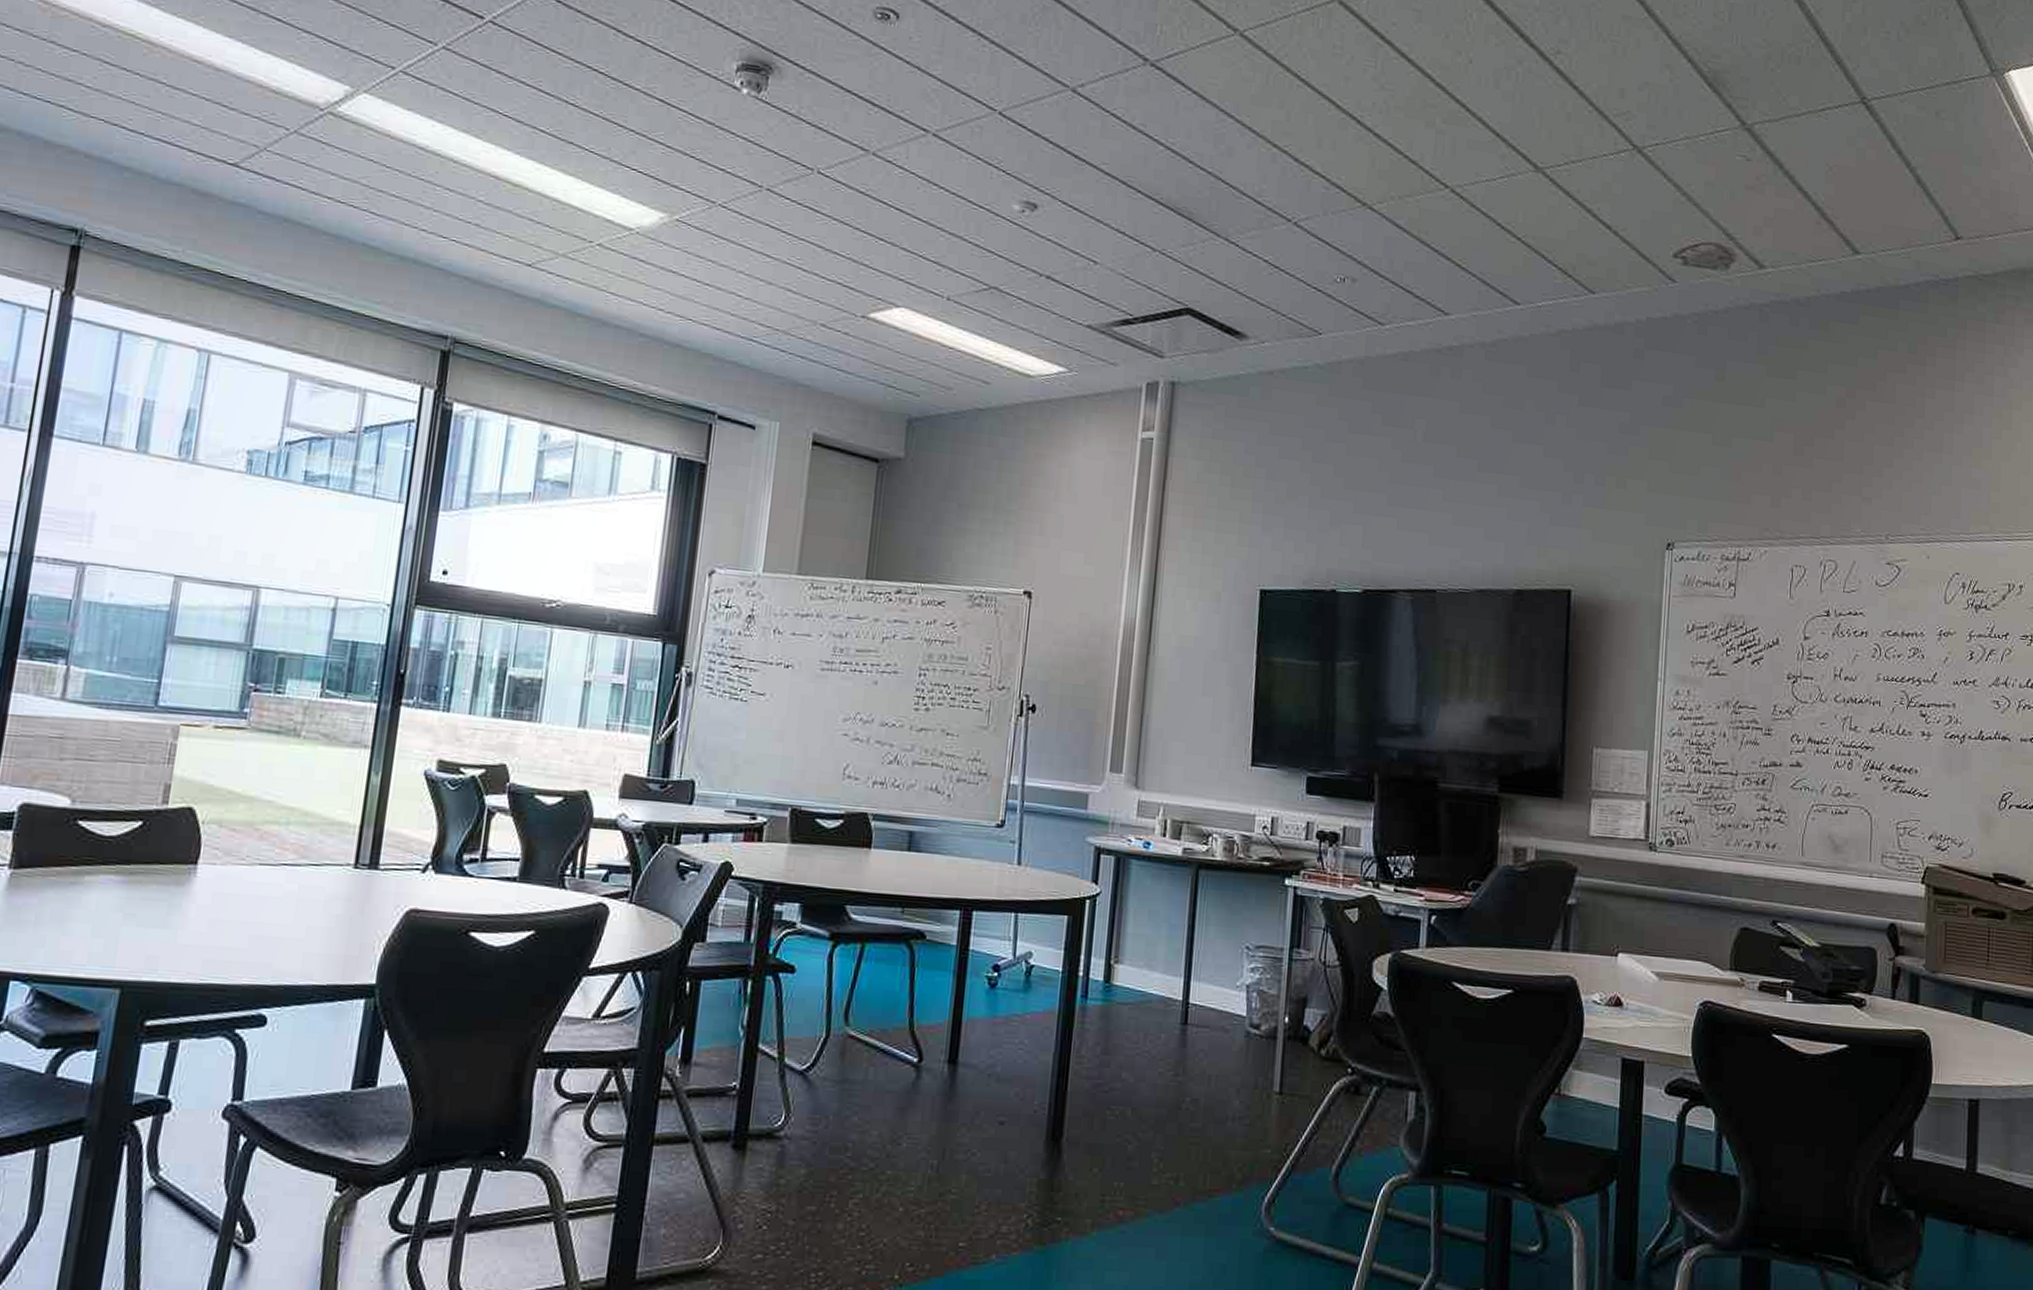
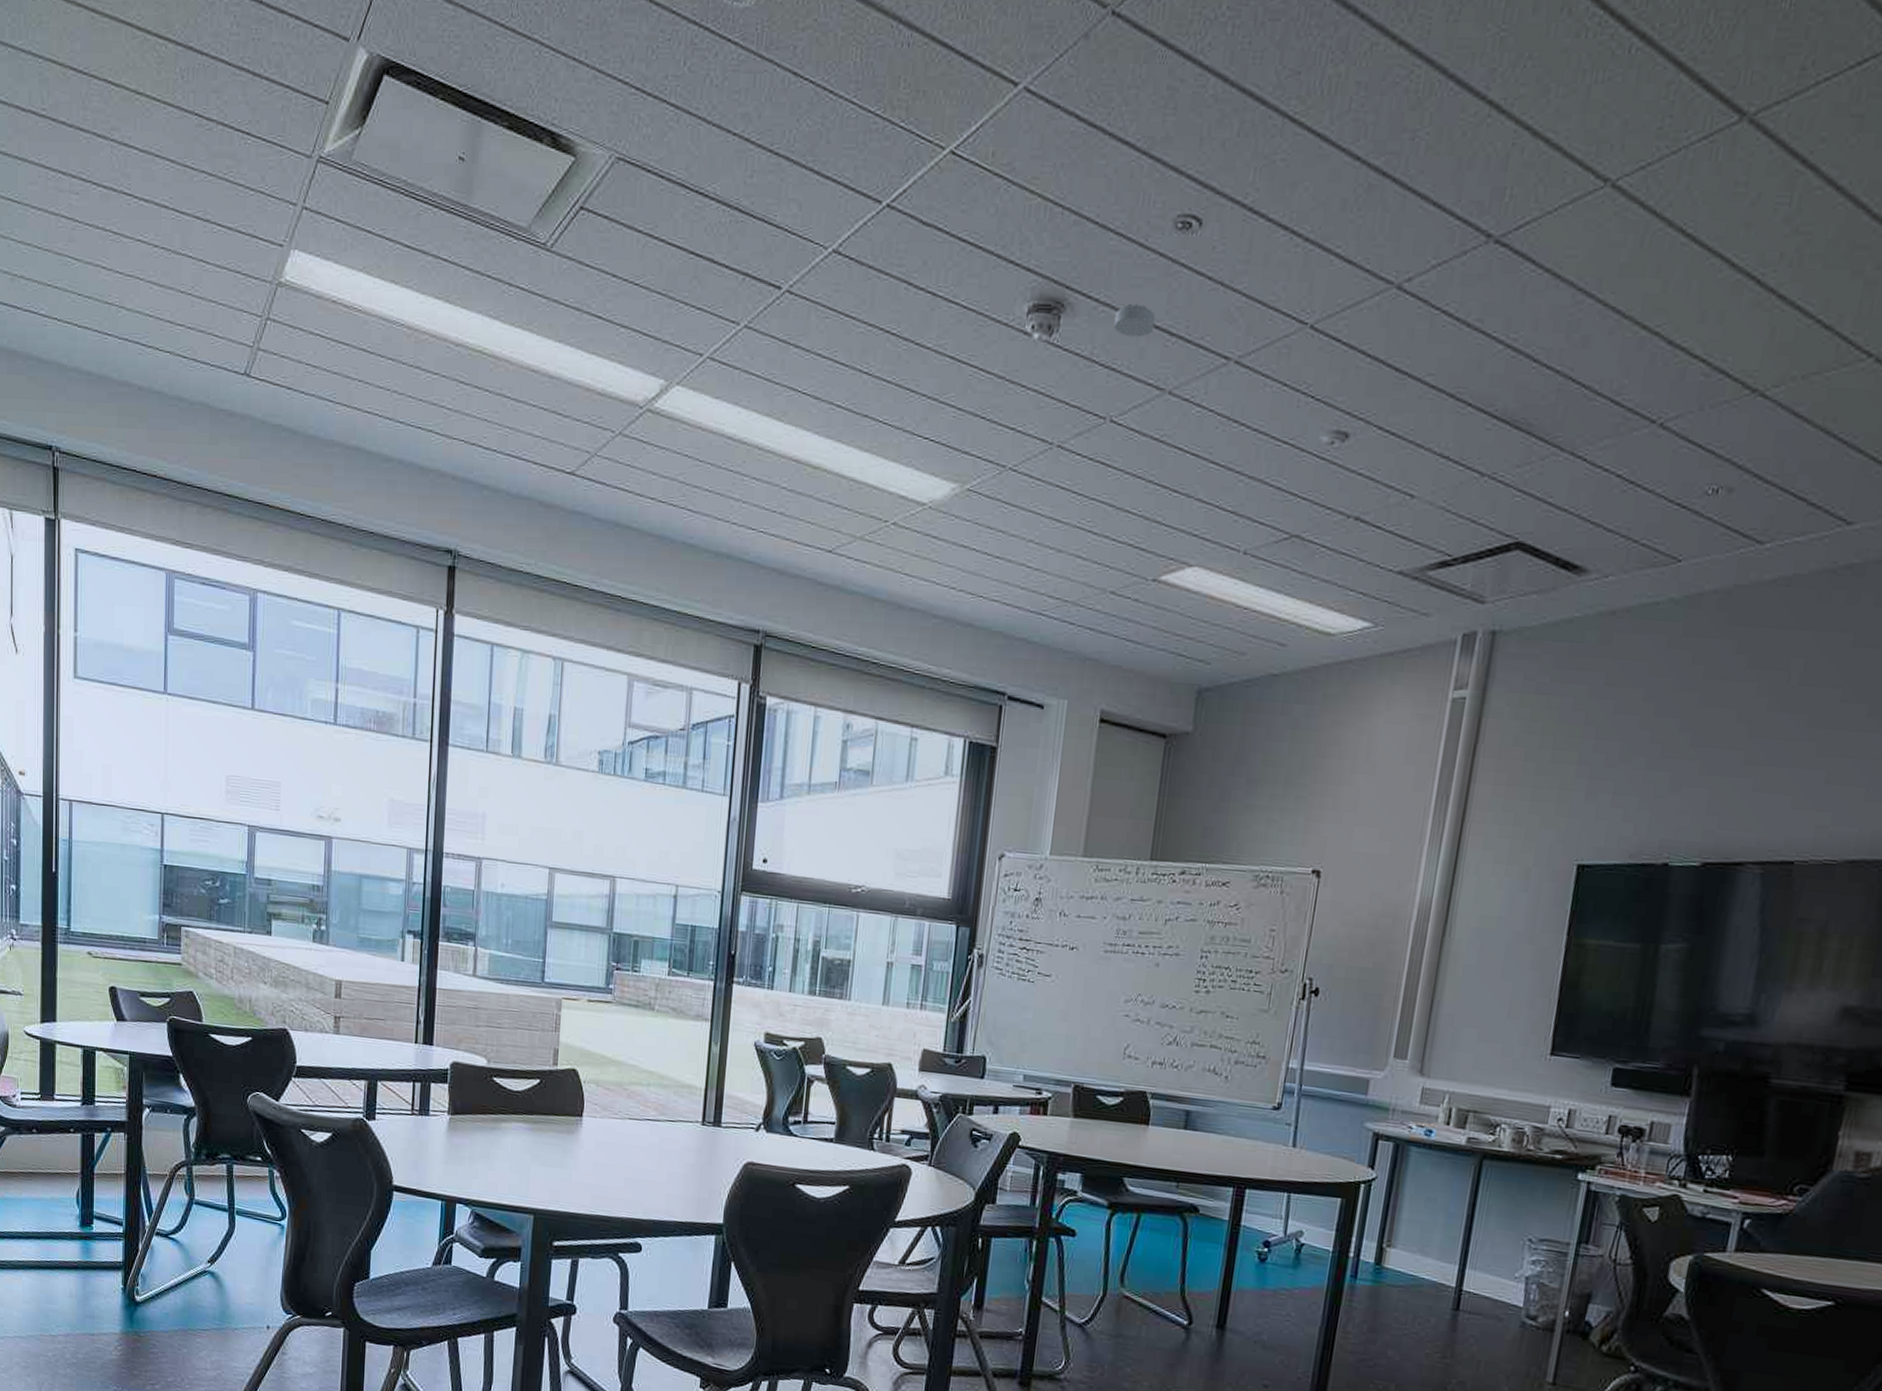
smoke detector: none [820,74,859,104] -> present [1114,303,1156,337]

